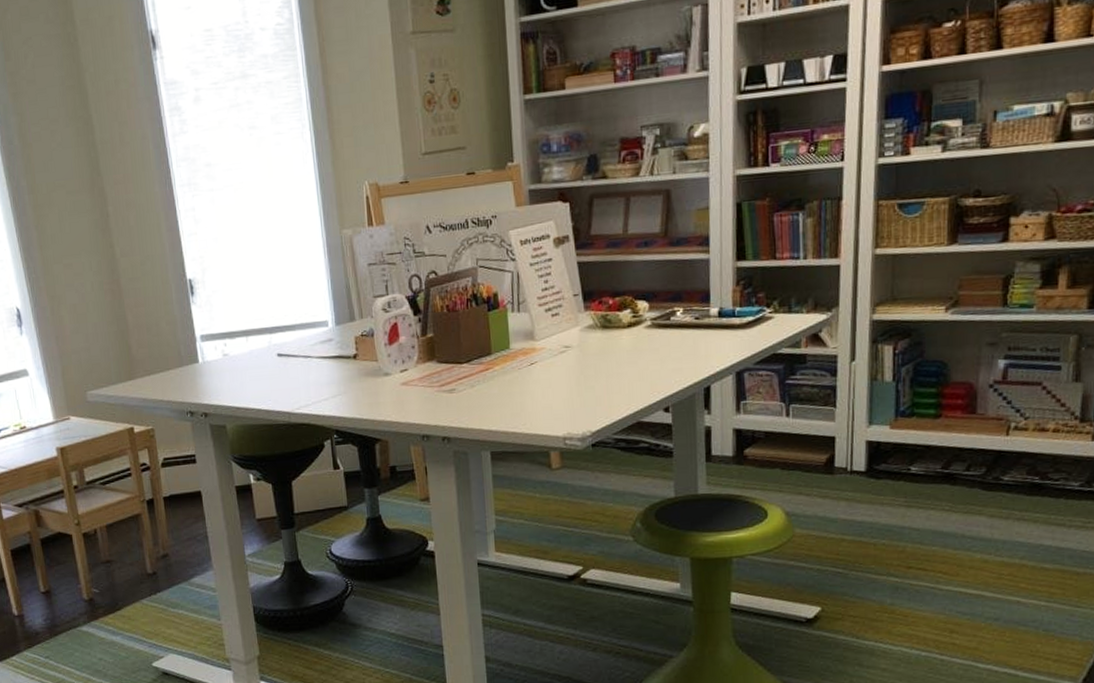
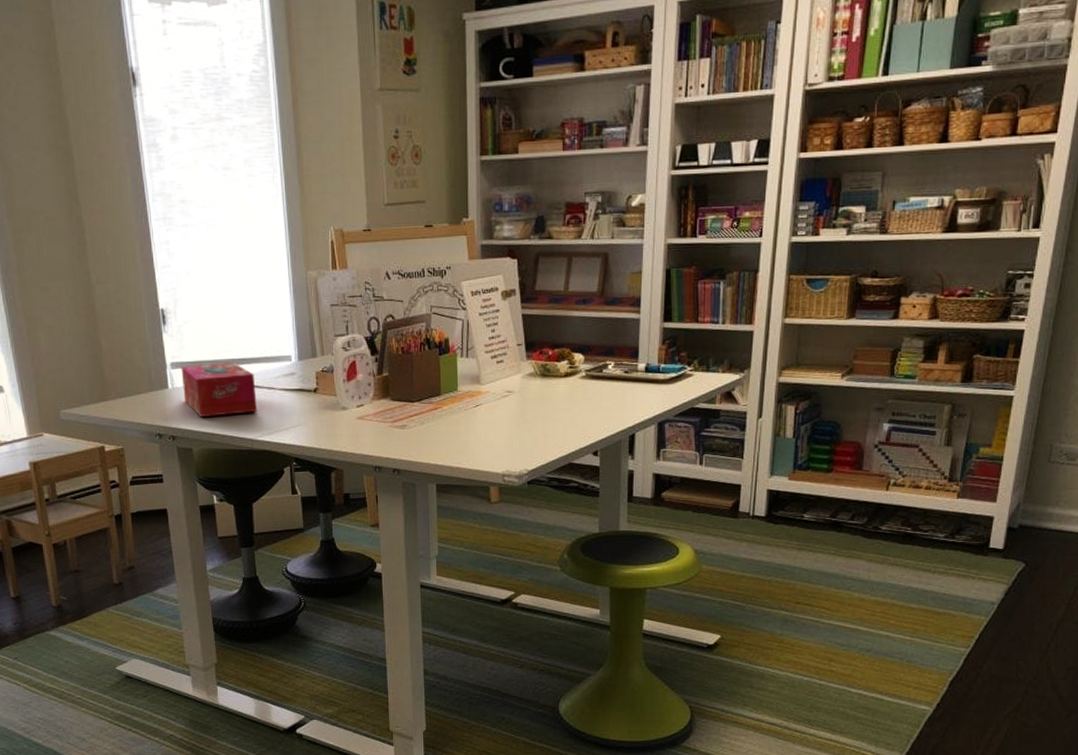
tissue box: none [211,331,293,391] -> present [181,362,257,417]

